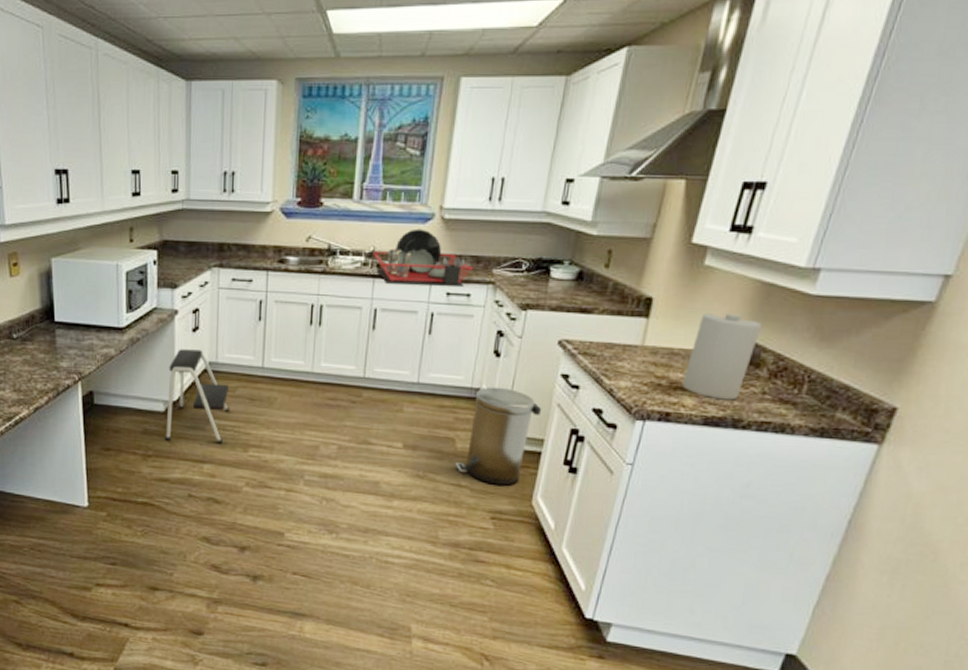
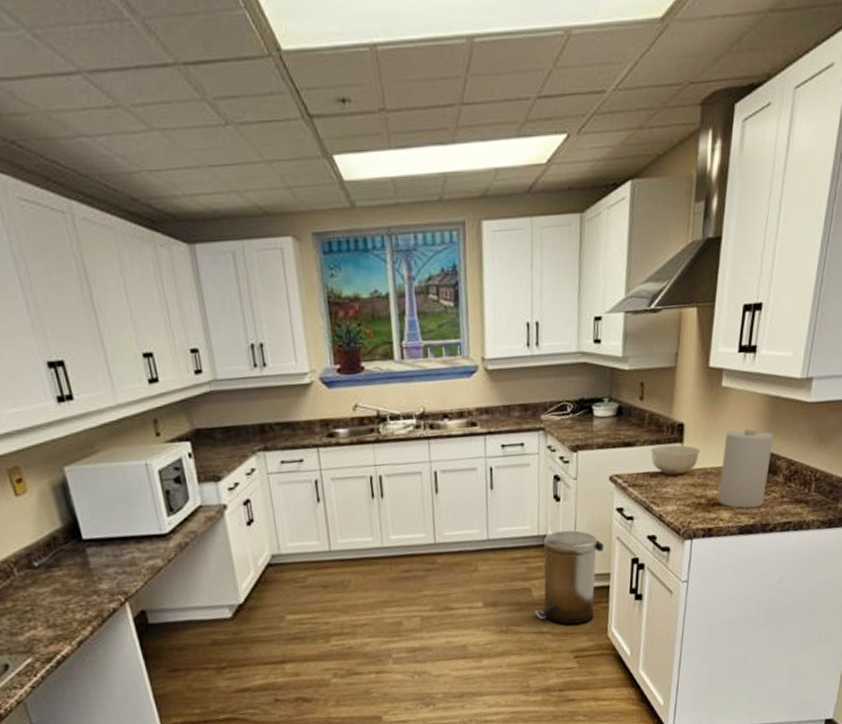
step stool: present [165,349,230,444] -> none [227,543,304,648]
dish rack: present [373,228,475,288] -> none [423,383,524,445]
bowl: none [609,317,669,351] -> present [651,444,701,476]

